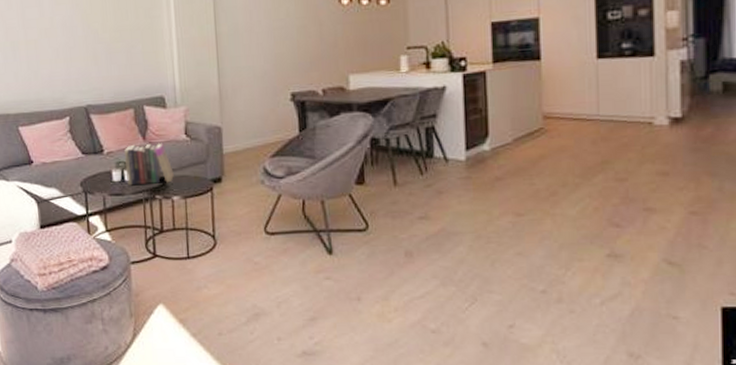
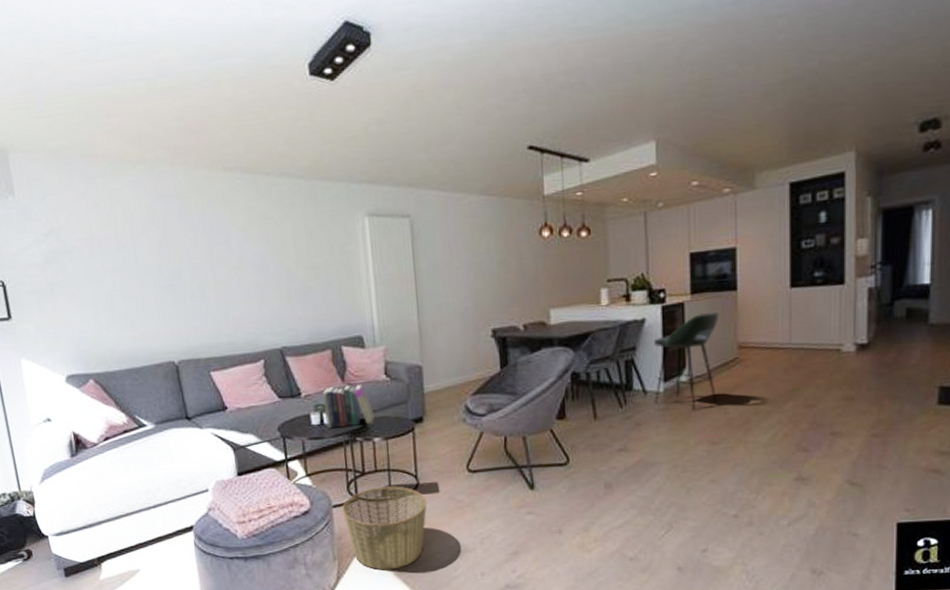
basket: none [140,245,224,330] -> present [342,486,427,571]
bar stool: none [455,80,523,180] -> present [654,311,719,411]

